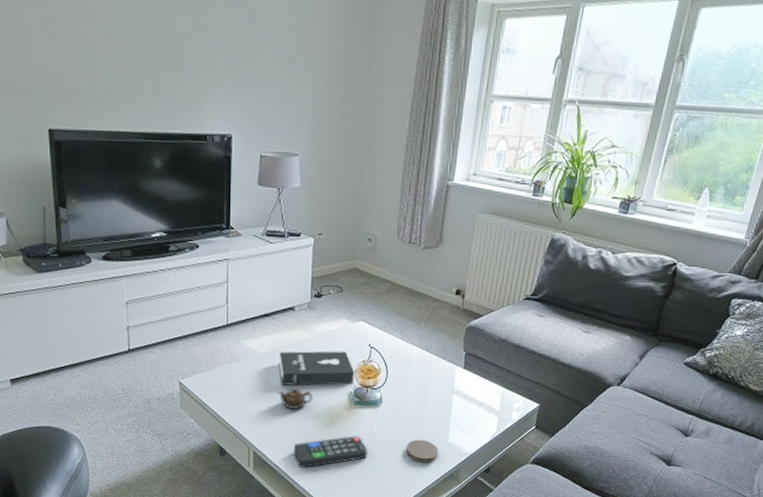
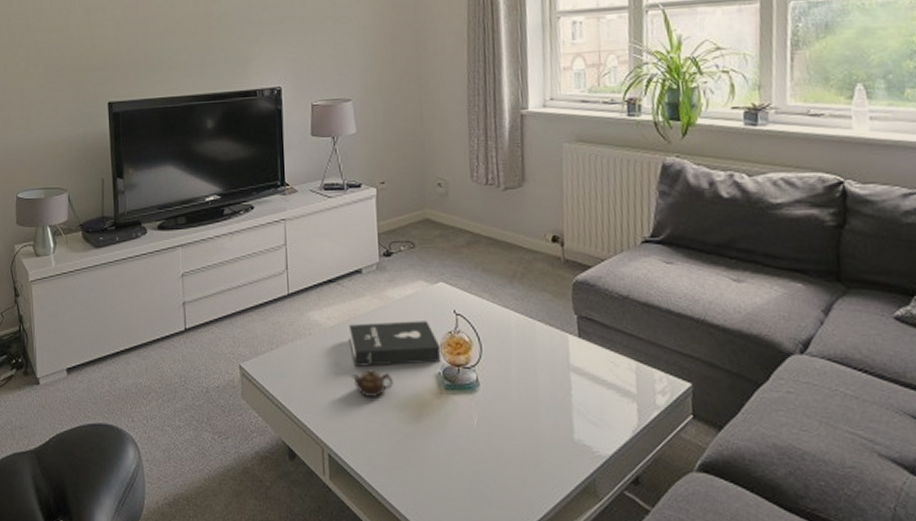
remote control: present [293,436,368,468] -> none [375,432,470,477]
coaster: present [406,439,439,463] -> none [519,436,564,470]

